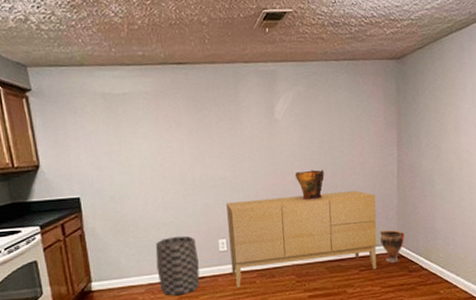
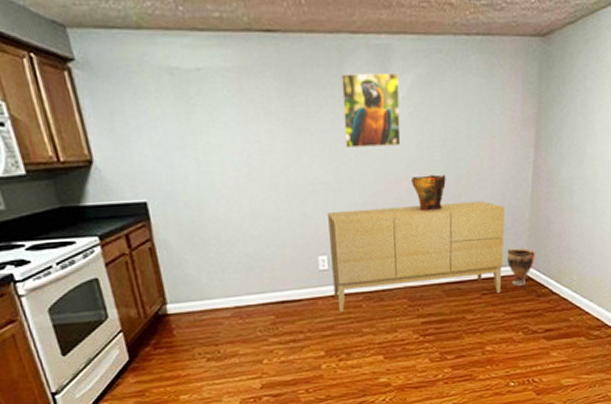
trash can: present [155,236,200,296] -> none [242,251,296,321]
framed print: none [236,90,286,150] -> present [341,72,401,148]

